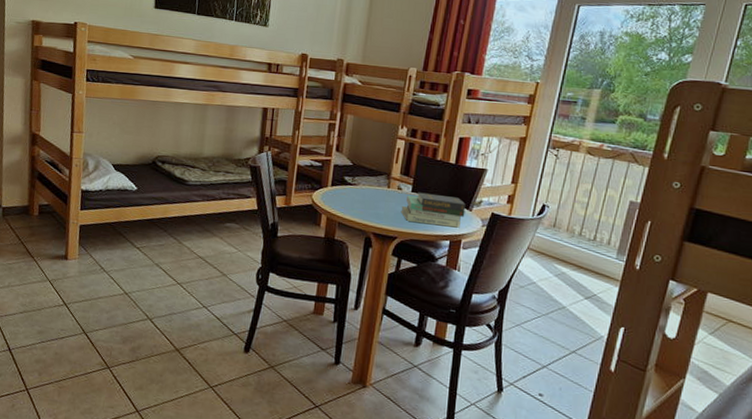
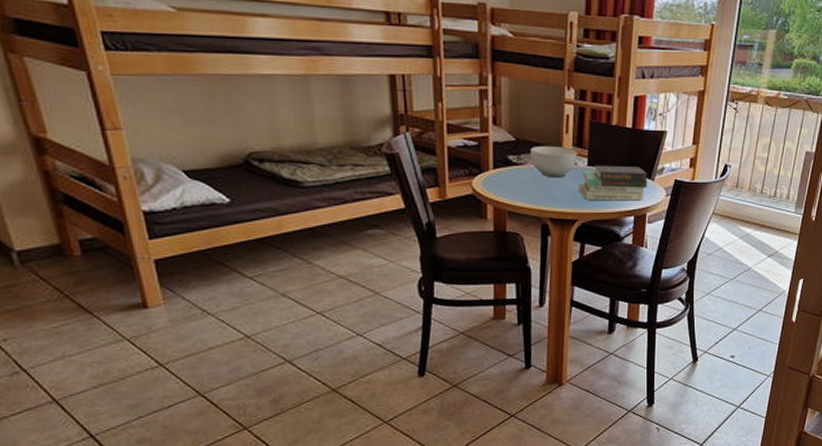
bowl: none [363,171,405,199] -> present [530,145,579,178]

